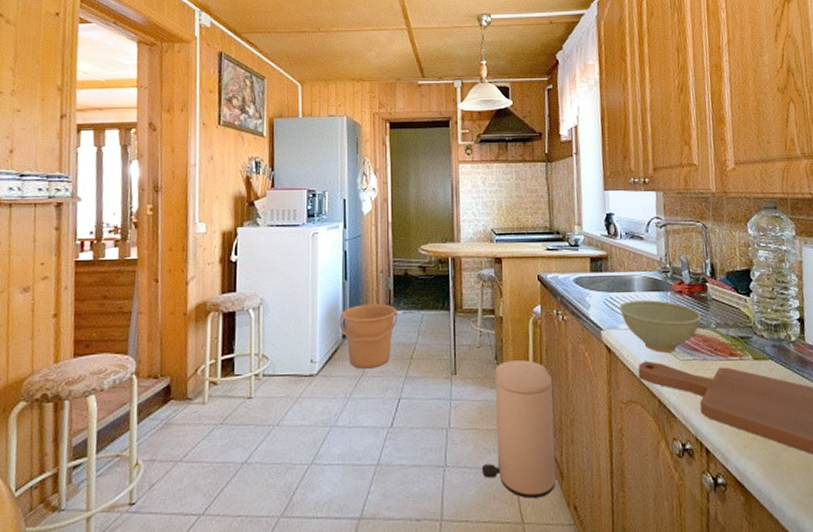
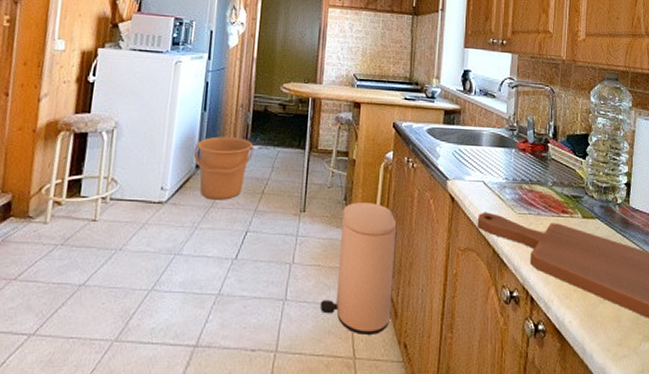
bowl: present [619,300,702,353] -> none [466,154,540,206]

